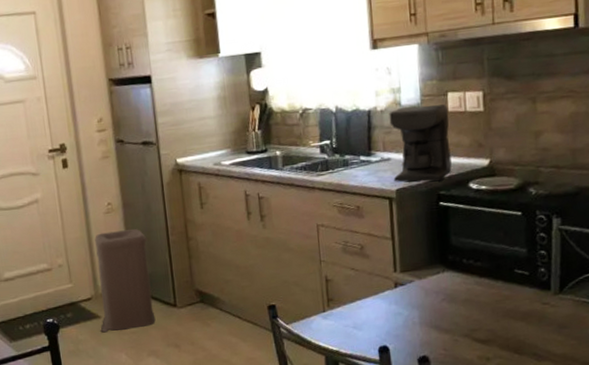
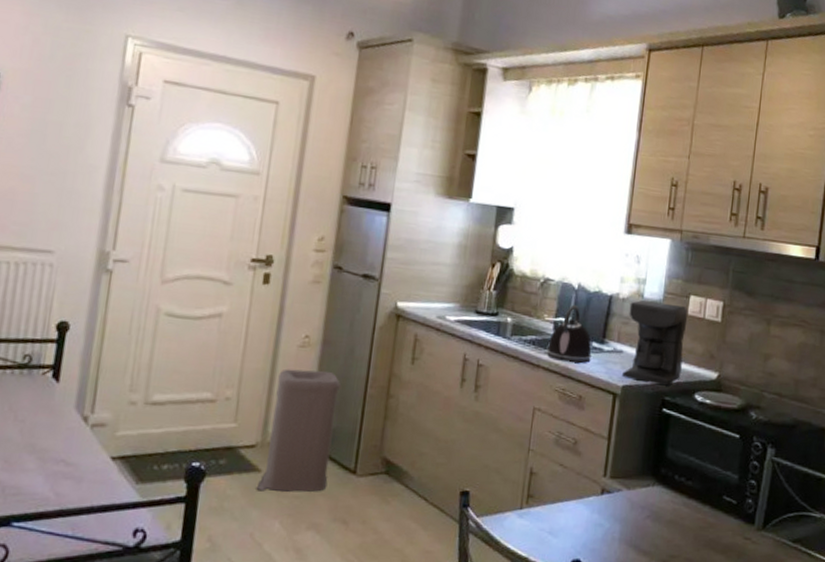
kettle: none [318,126,362,180] -> present [546,304,592,364]

